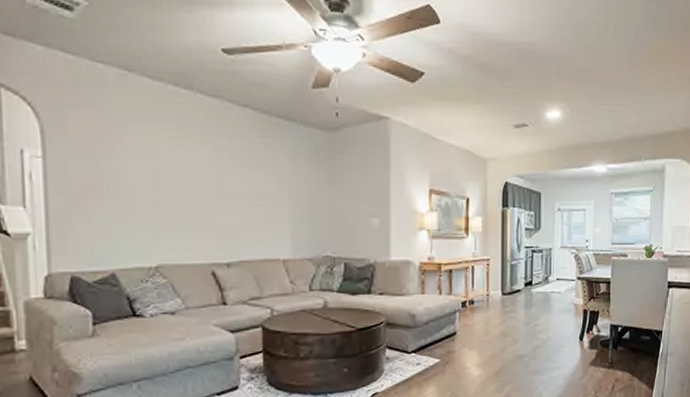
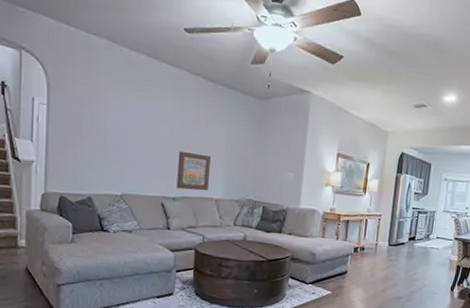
wall art: none [229,203,272,251] -> present [176,151,211,191]

